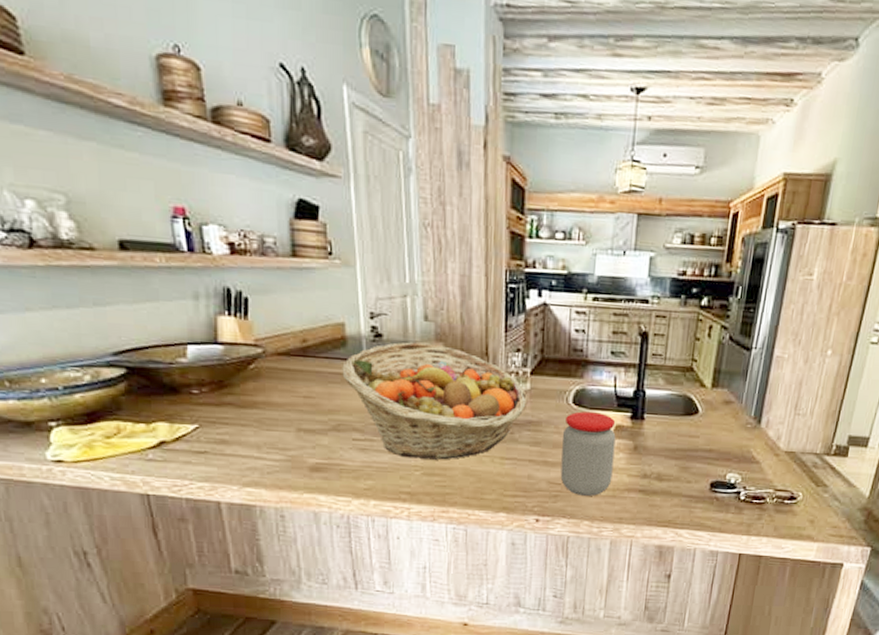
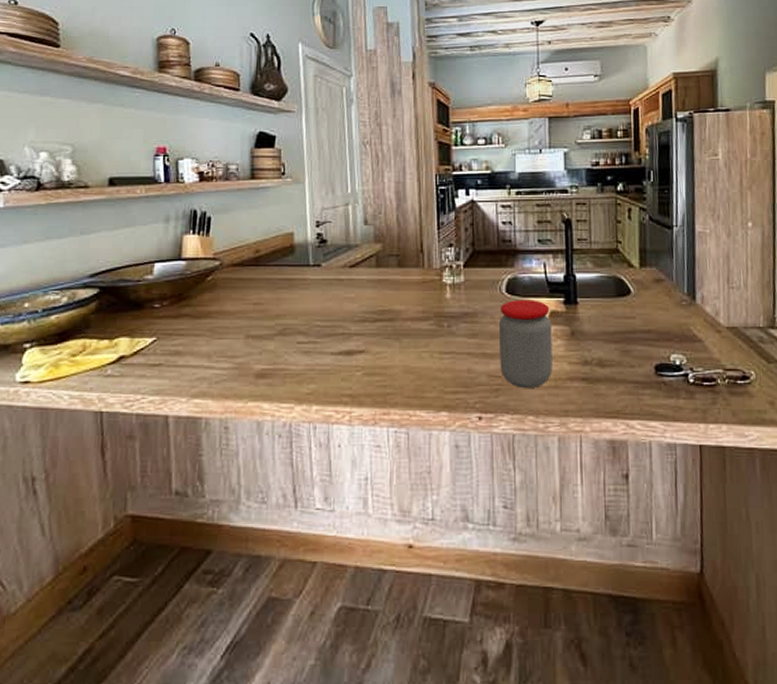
fruit basket: present [342,342,528,460] -> none [289,245,463,358]

